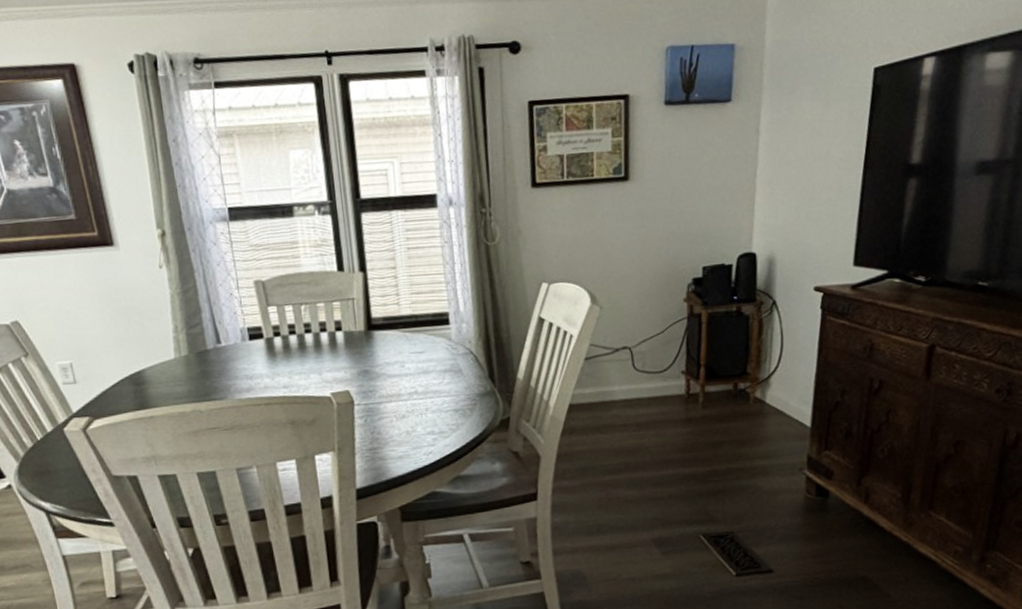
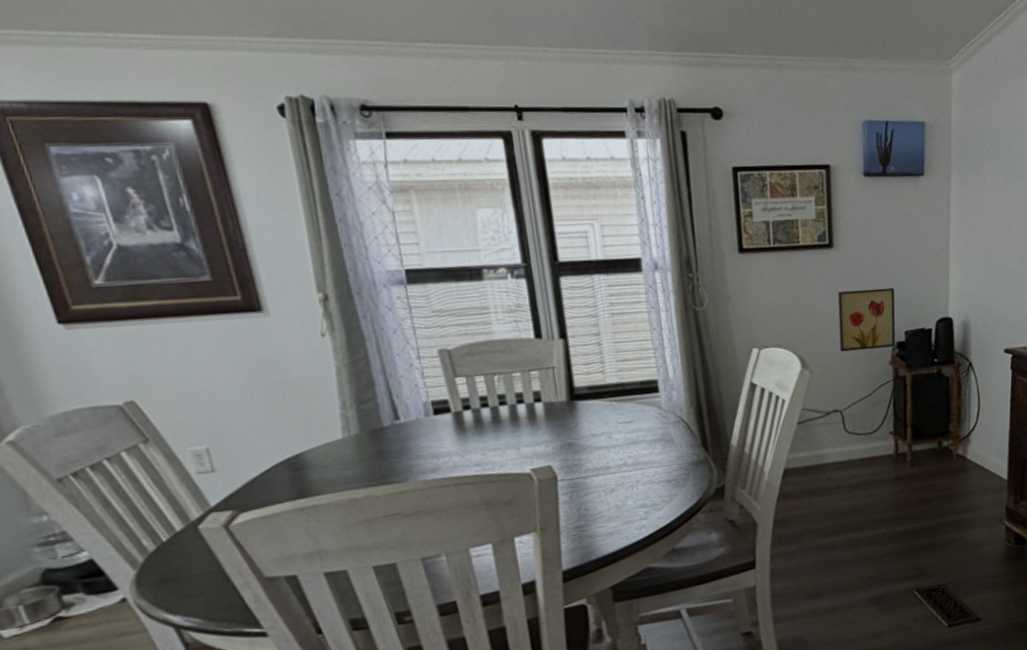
wall art: none [631,221,694,288] -> present [837,287,896,352]

